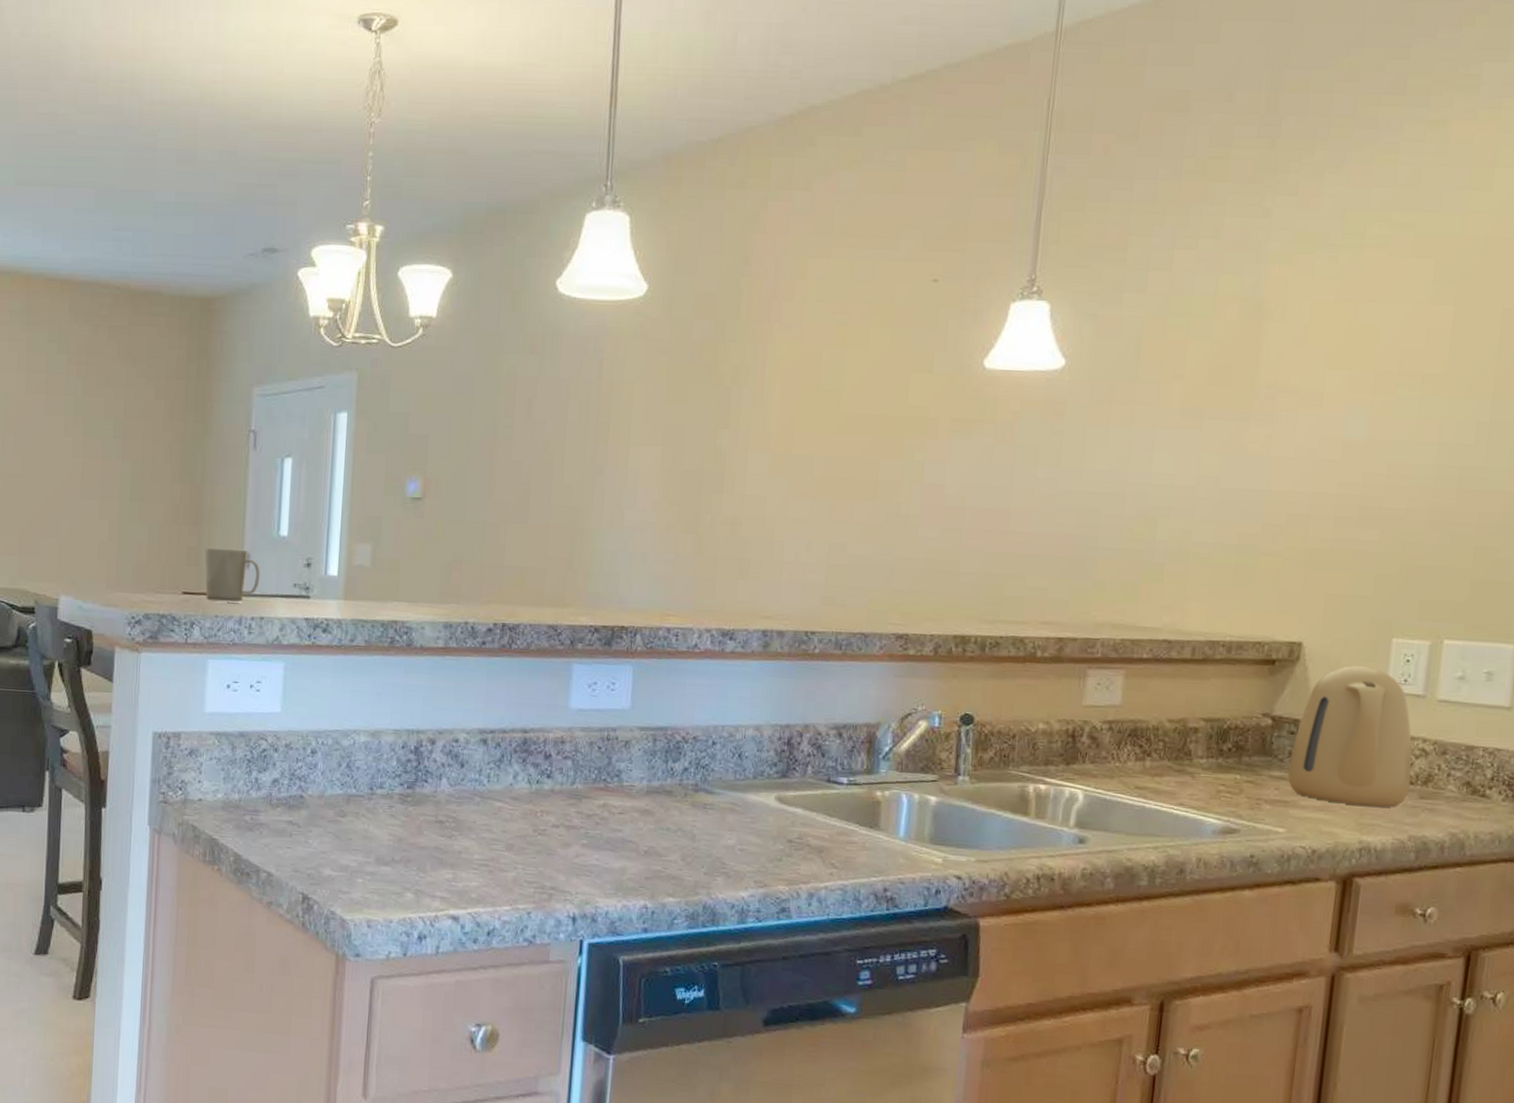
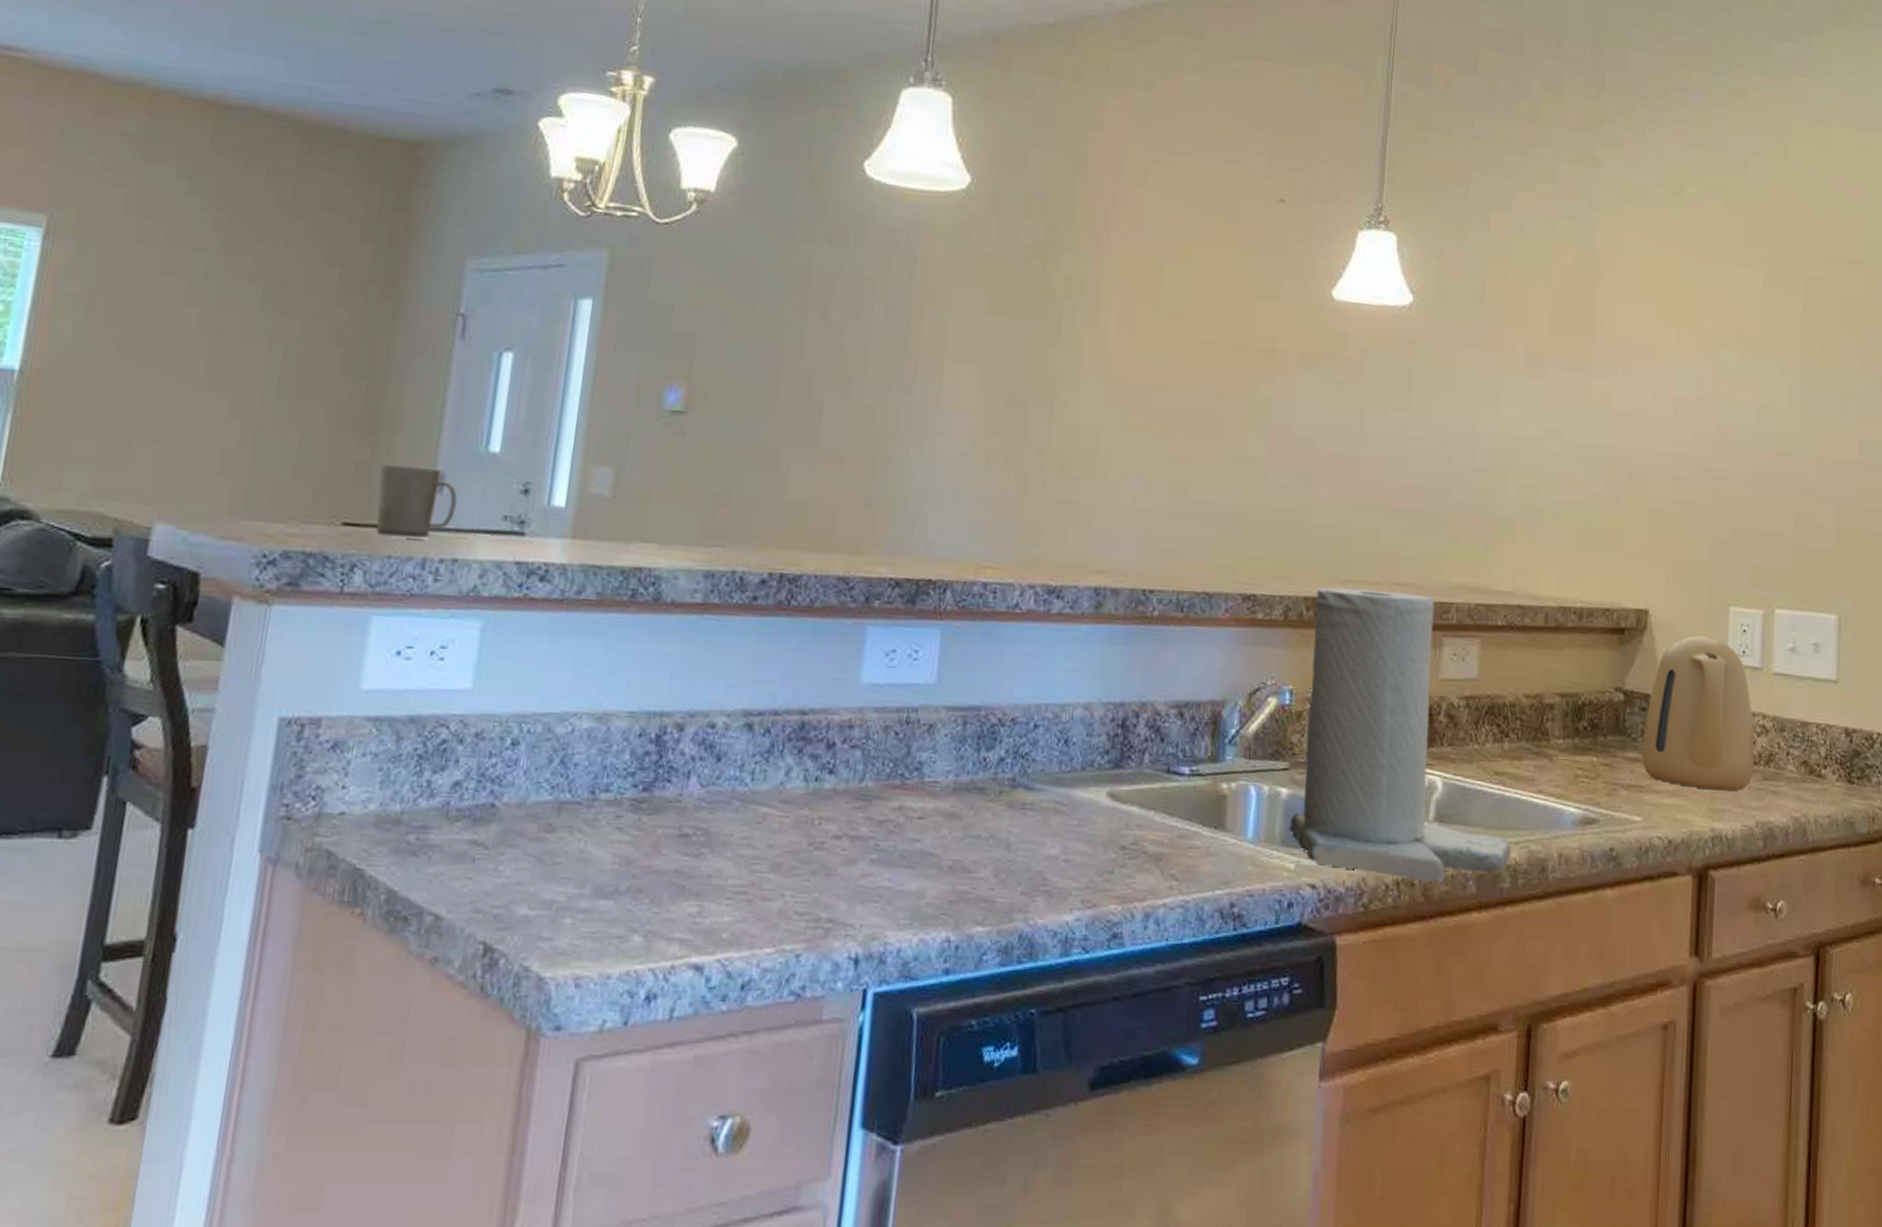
paper towel: none [937,626,1150,879] -> present [1289,587,1511,883]

